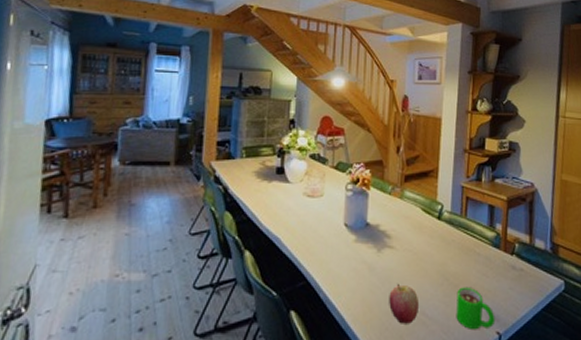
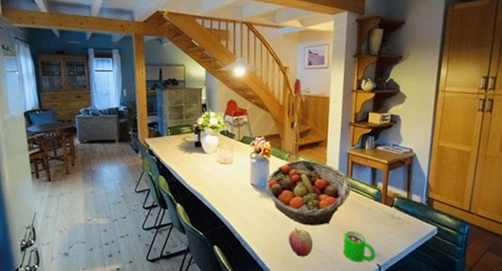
fruit basket: none [362,193,465,281] -> present [265,159,351,226]

